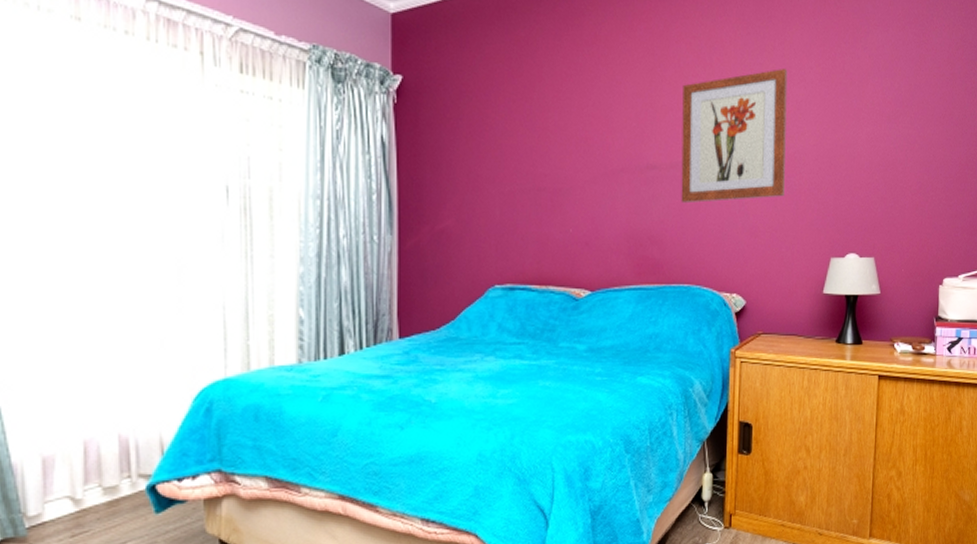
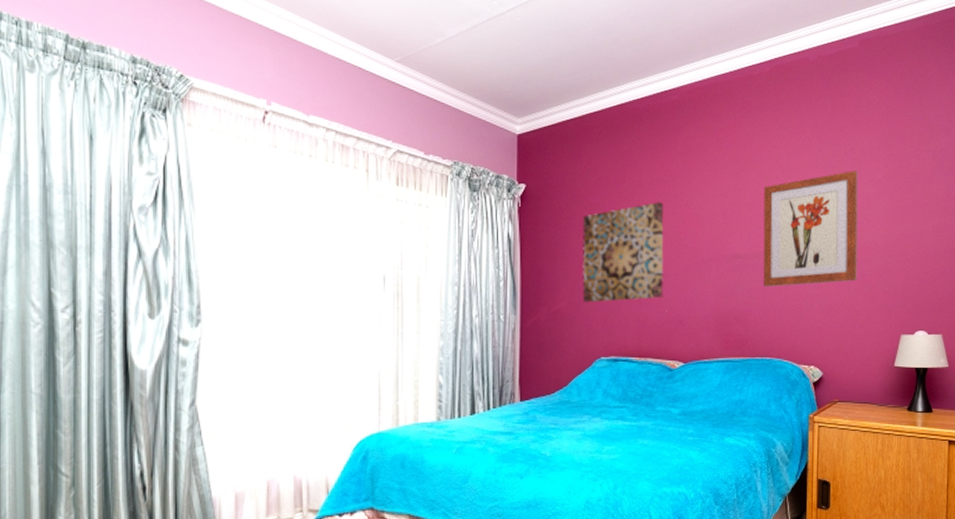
wall art: none [471,100,568,221] -> present [582,202,664,303]

